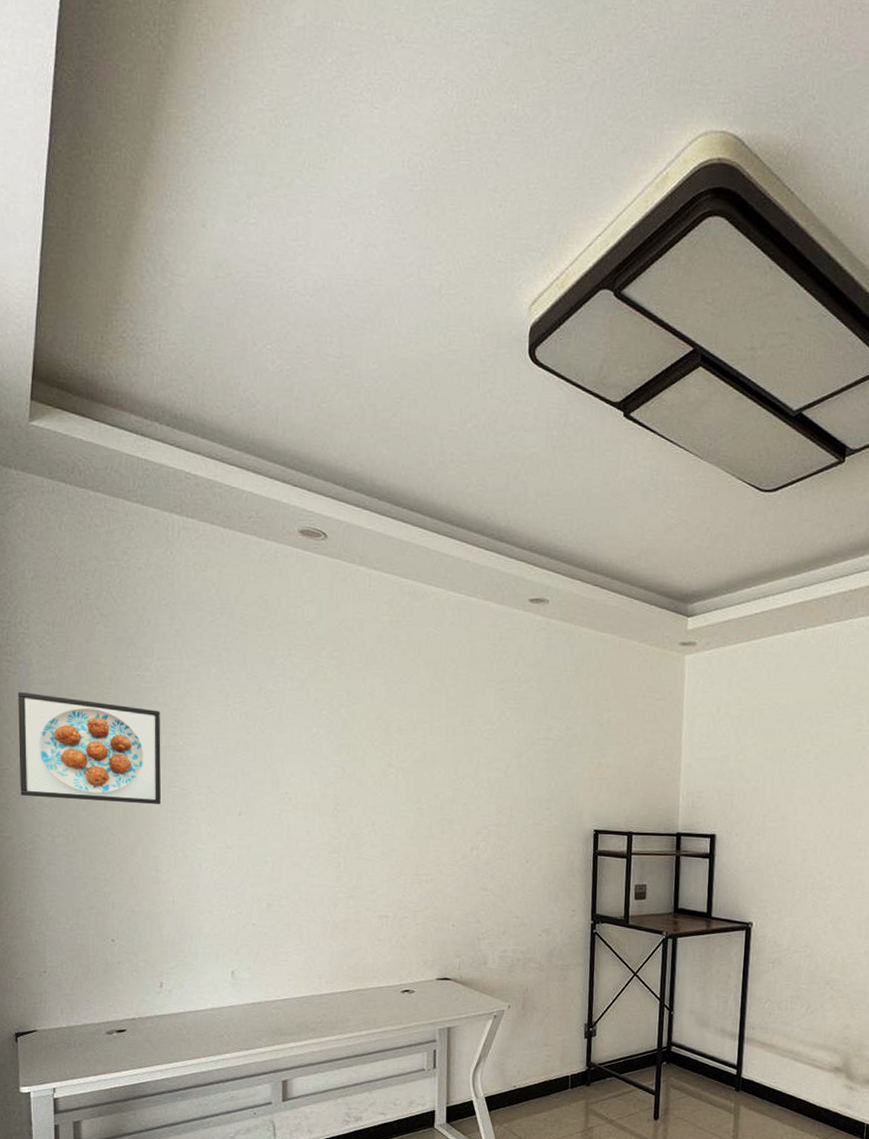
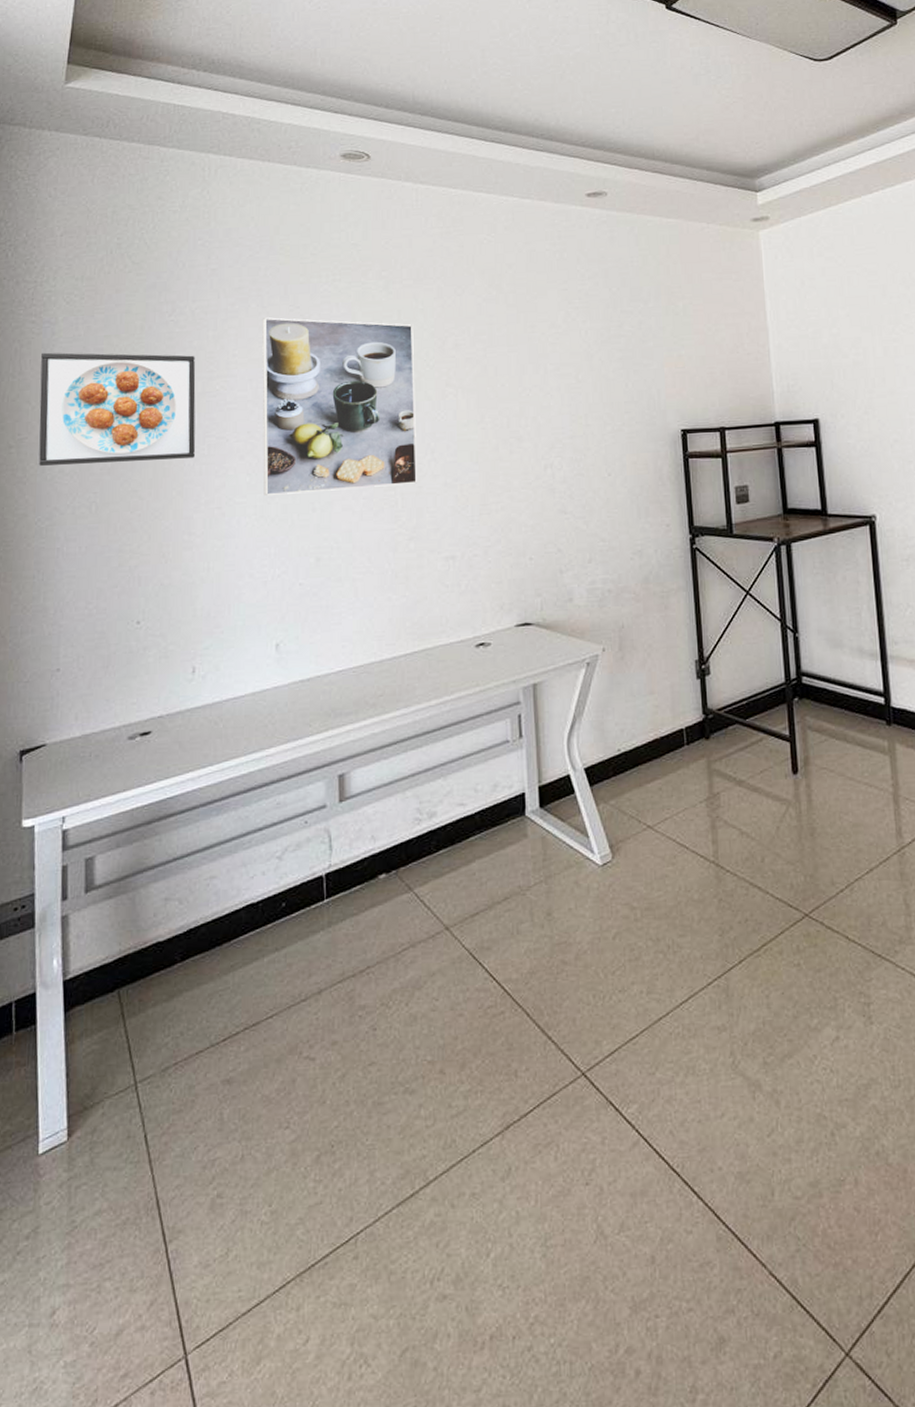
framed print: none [222,683,361,850] -> present [262,317,418,495]

